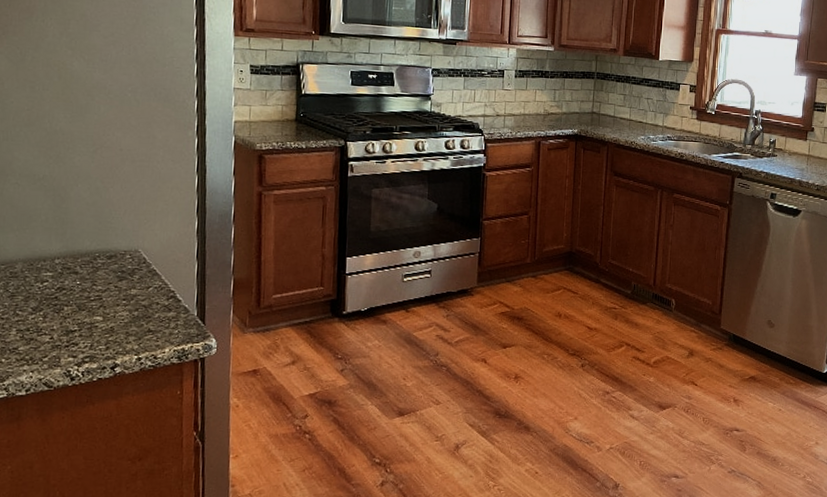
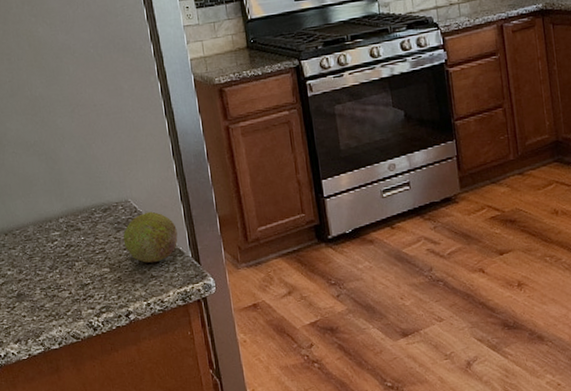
fruit: none [124,264,186,317] -> present [123,211,178,263]

